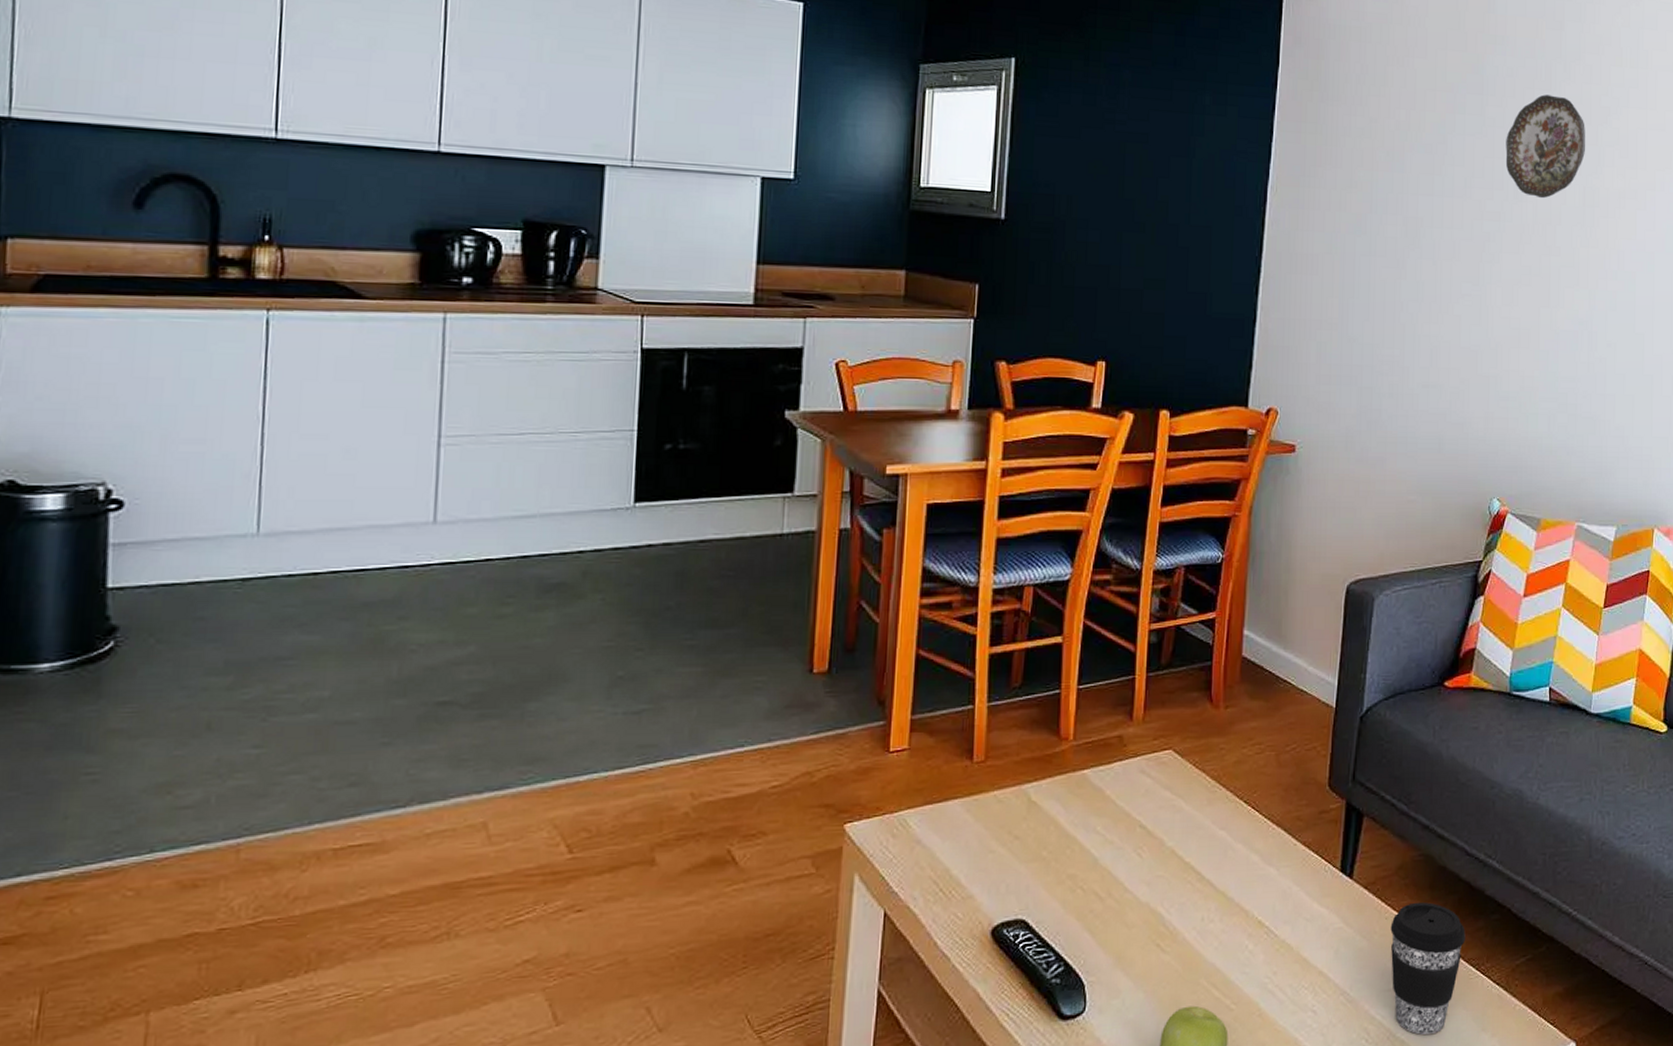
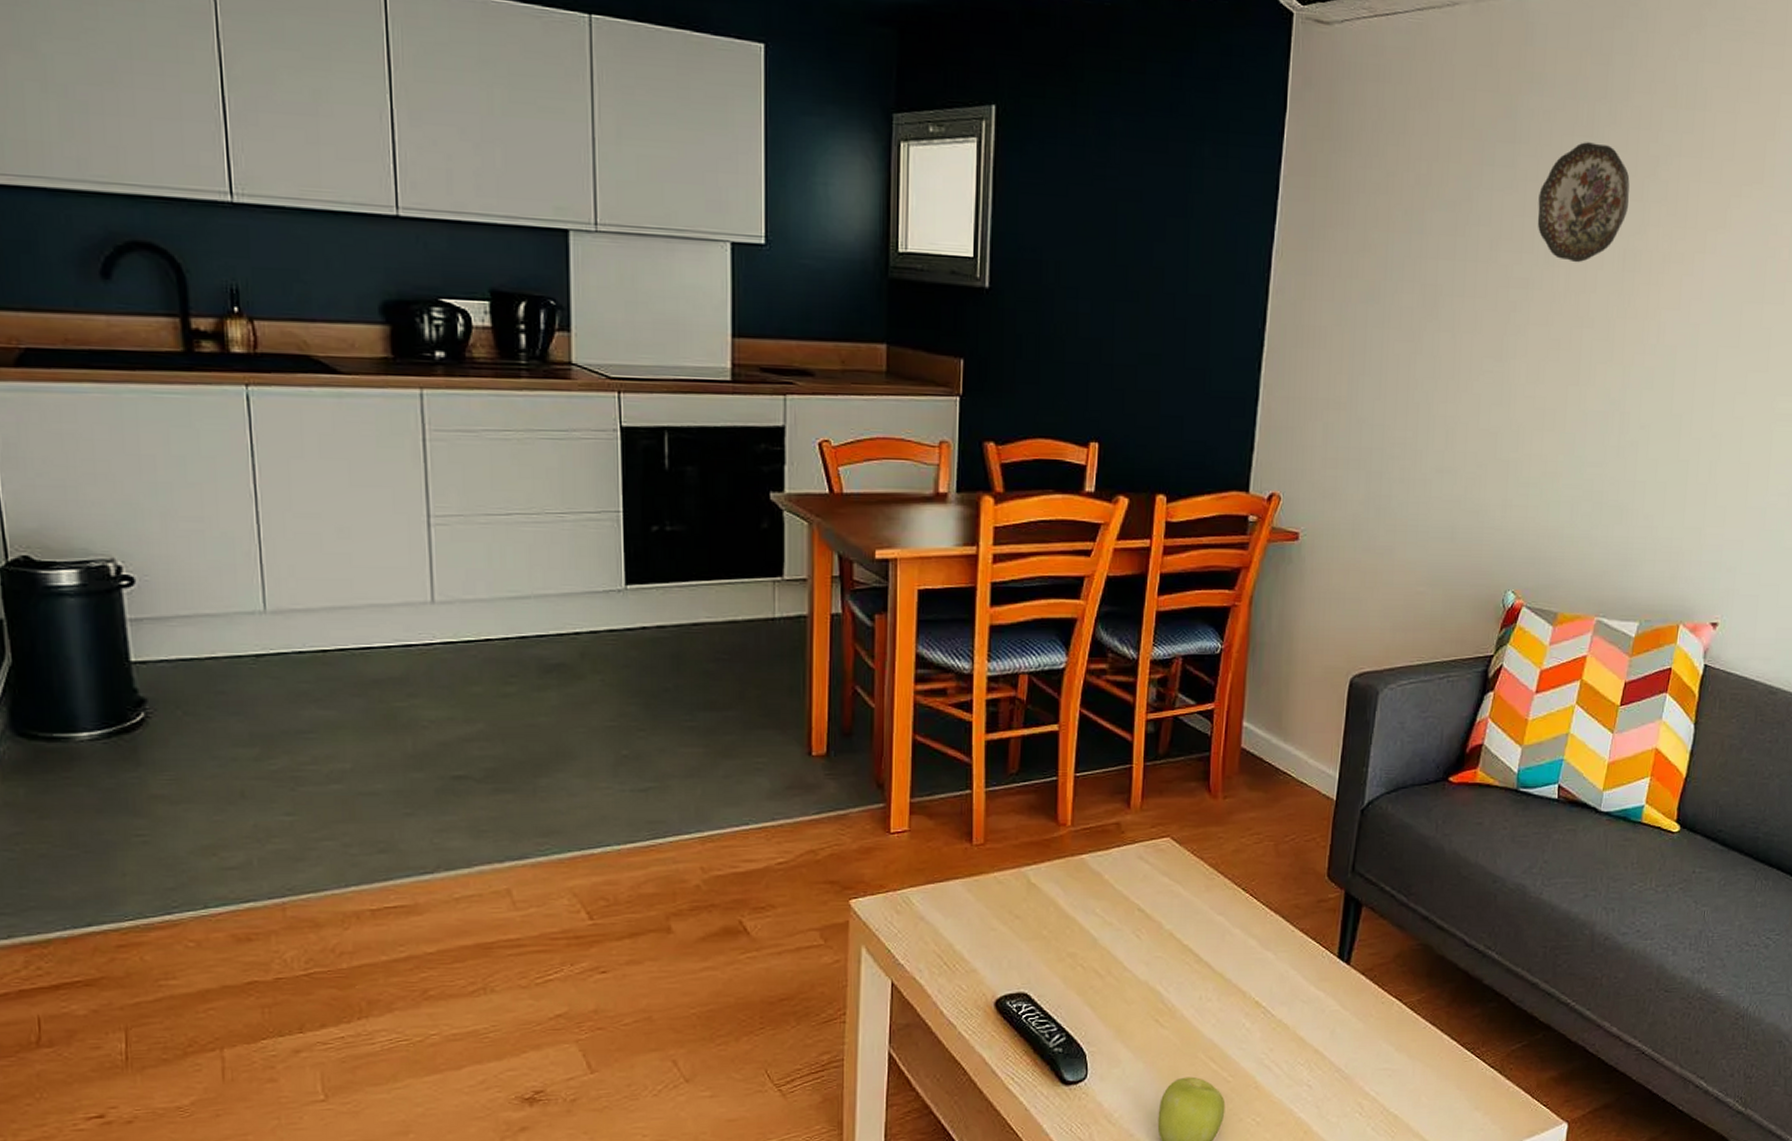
coffee cup: present [1390,902,1466,1035] -> none [1386,988,1462,1111]

